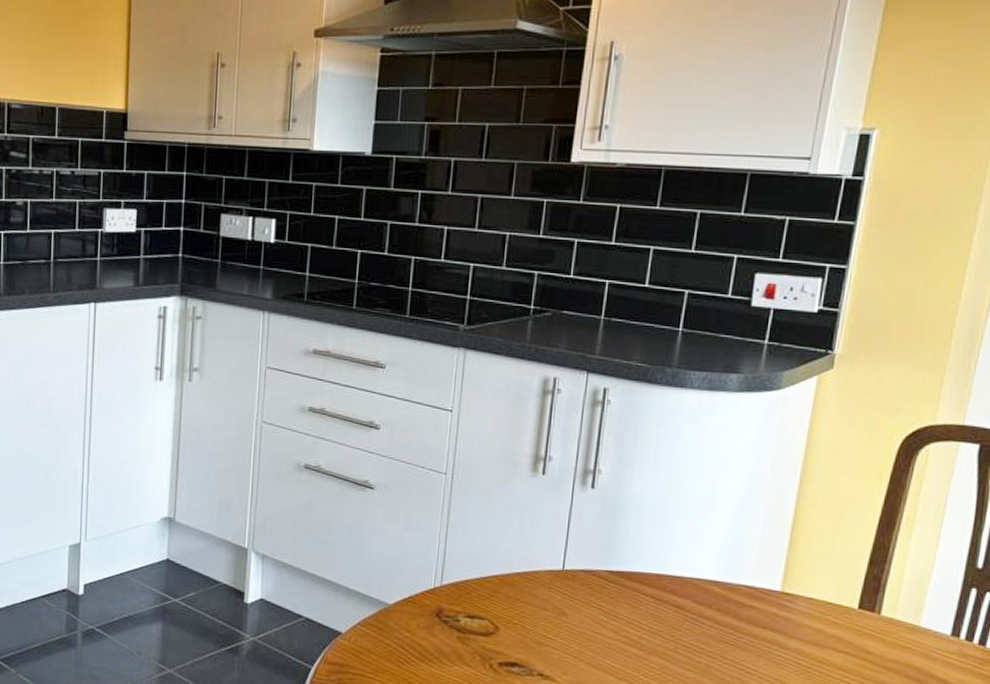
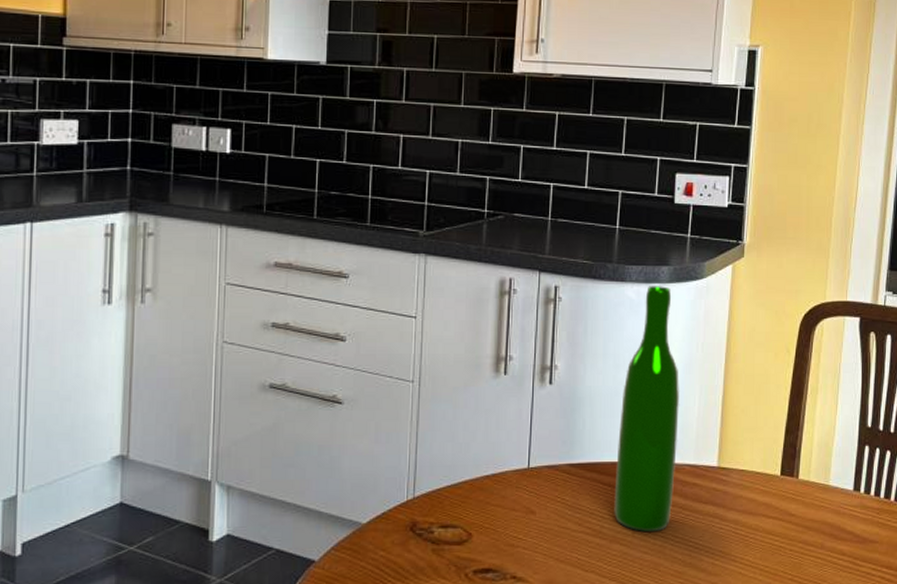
wine bottle: none [655,394,742,650] -> present [614,286,679,531]

